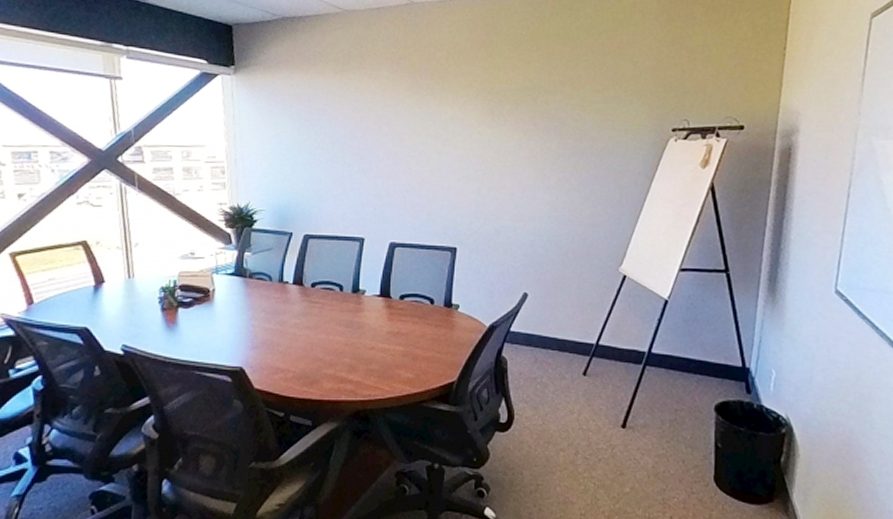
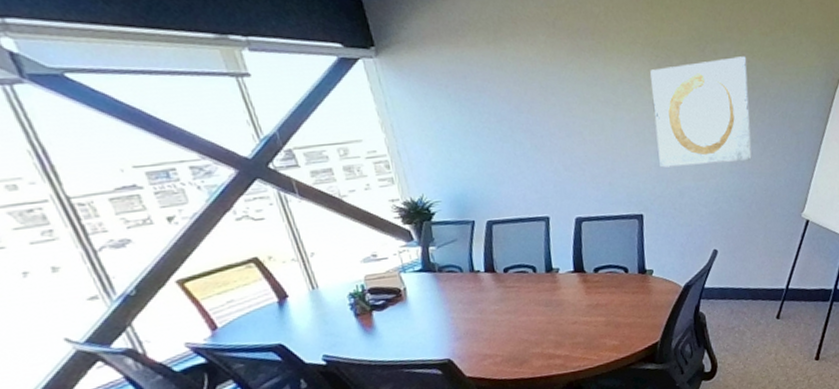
wall art: none [480,109,577,208] -> present [650,56,752,168]

